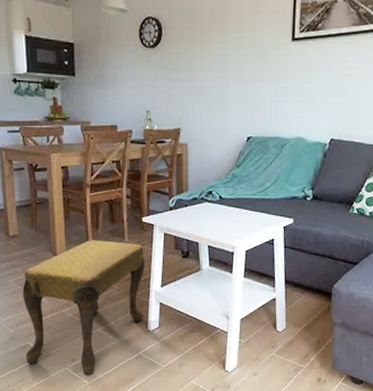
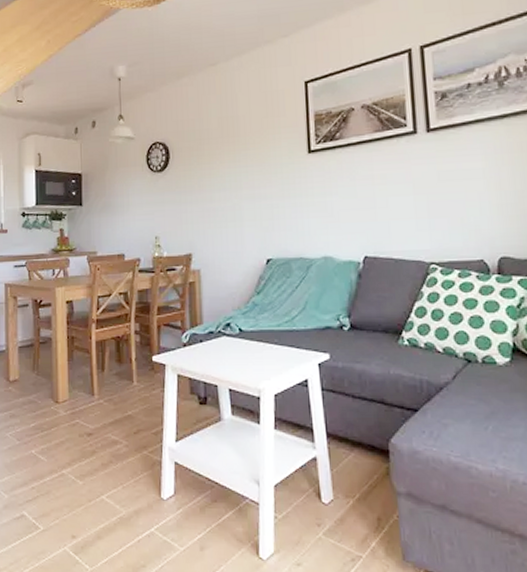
footstool: present [22,240,144,376] -> none [20,384,156,559]

